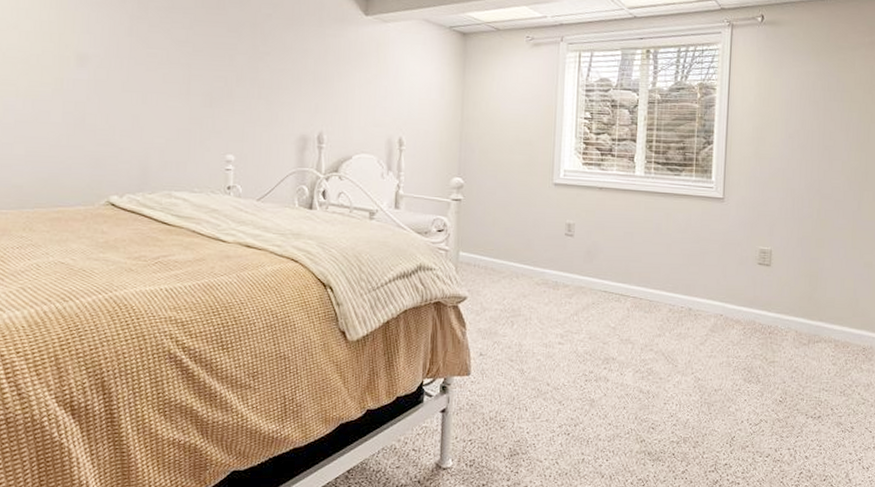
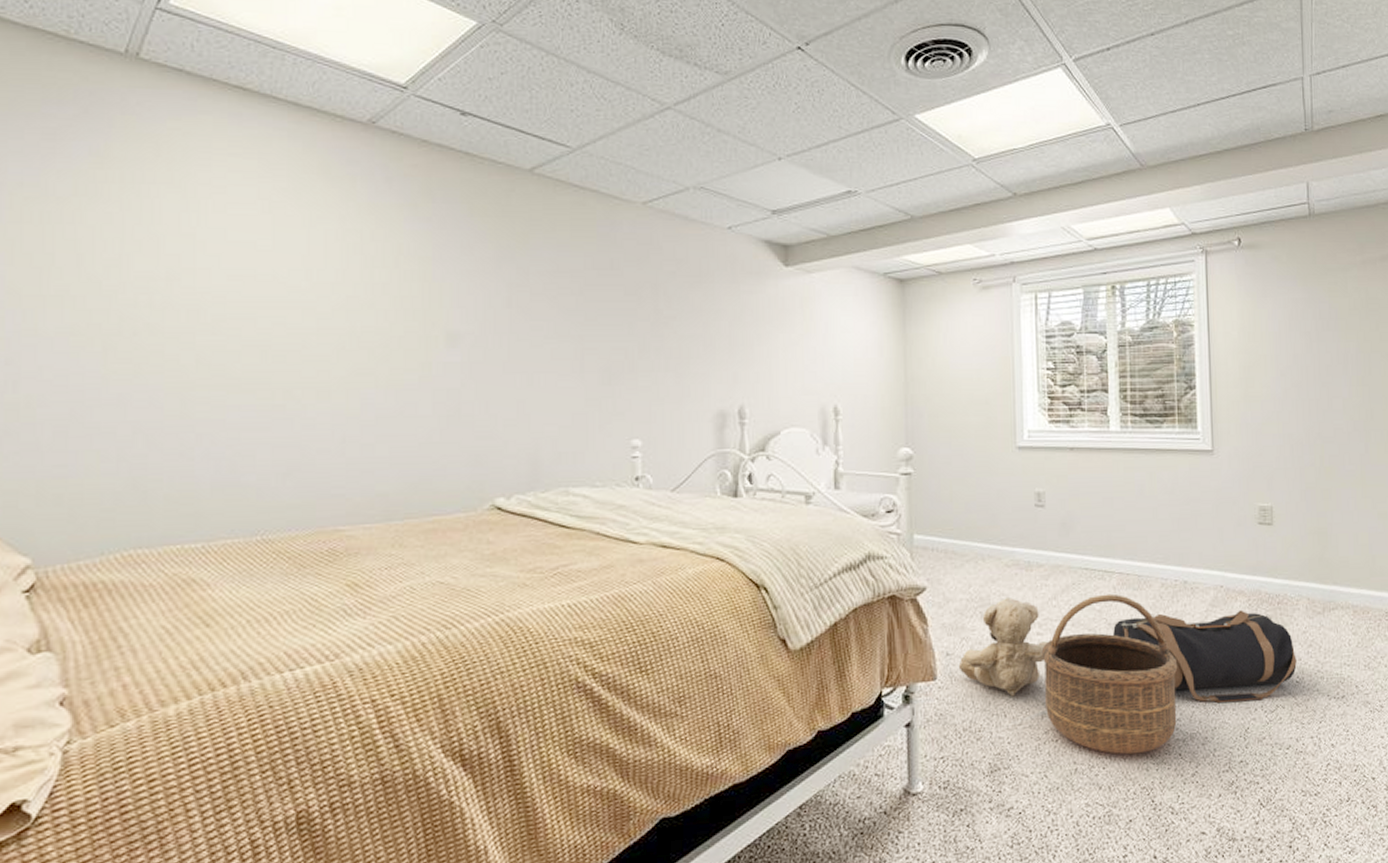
teddy bear: none [489,311,567,395] -> present [958,598,1047,697]
basket: none [561,314,678,451] -> present [1041,593,1178,755]
duffel bag: none [624,335,781,414] -> present [1113,609,1297,703]

